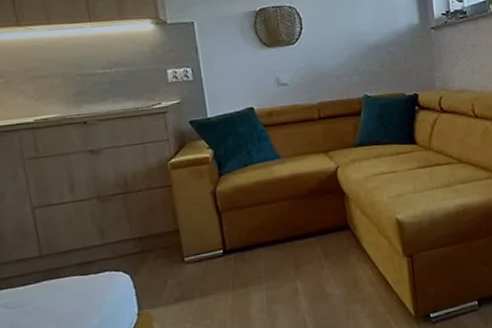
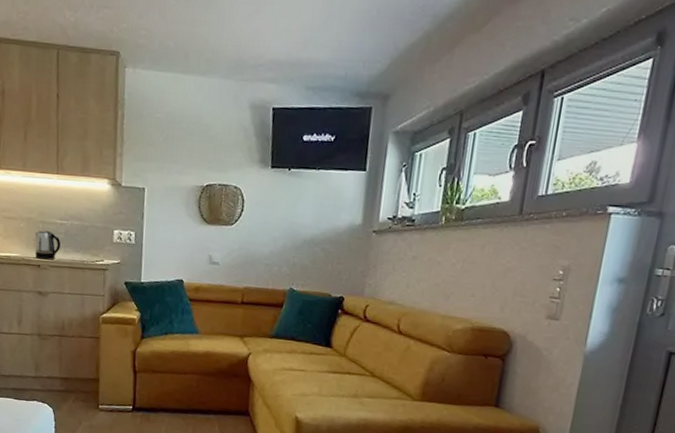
kettle: none [74,82,108,115] -> present [35,230,61,260]

